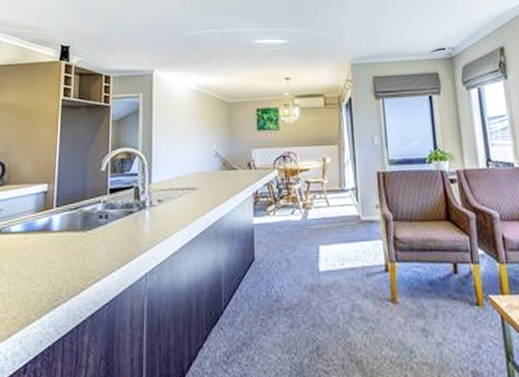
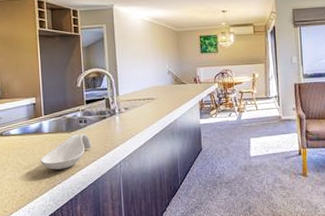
spoon rest: none [43,233,112,282] -> present [40,133,92,170]

